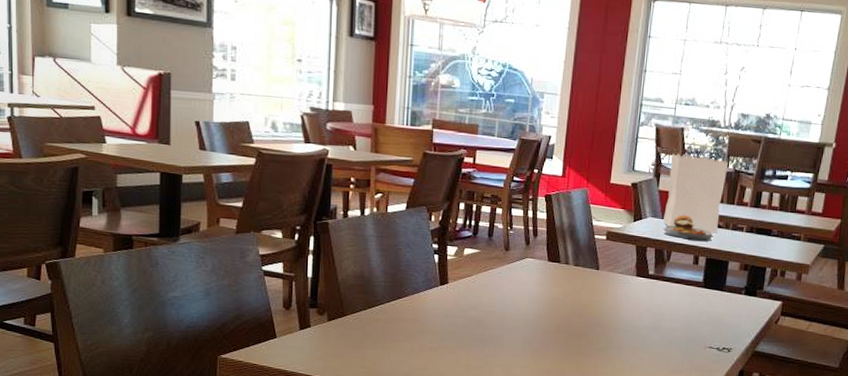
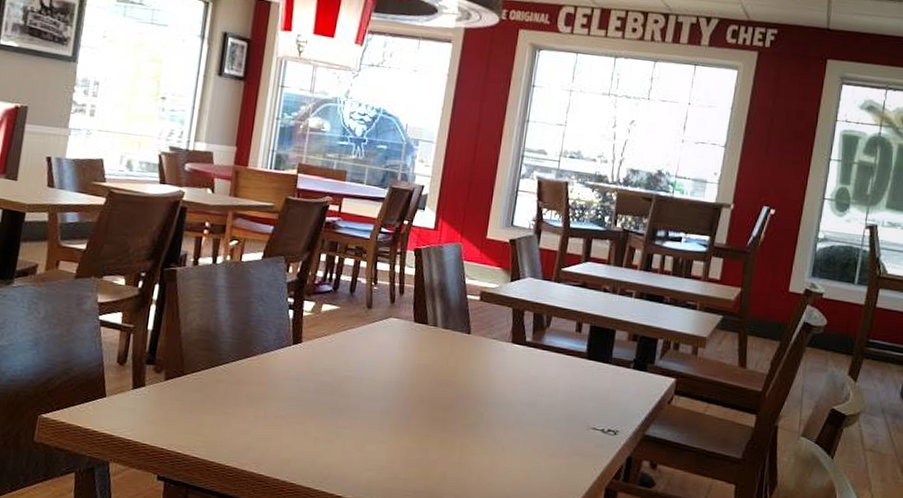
paper bag: present [663,153,728,234] -> none [543,208,616,298]
burger: present [664,215,713,241] -> none [543,276,599,306]

